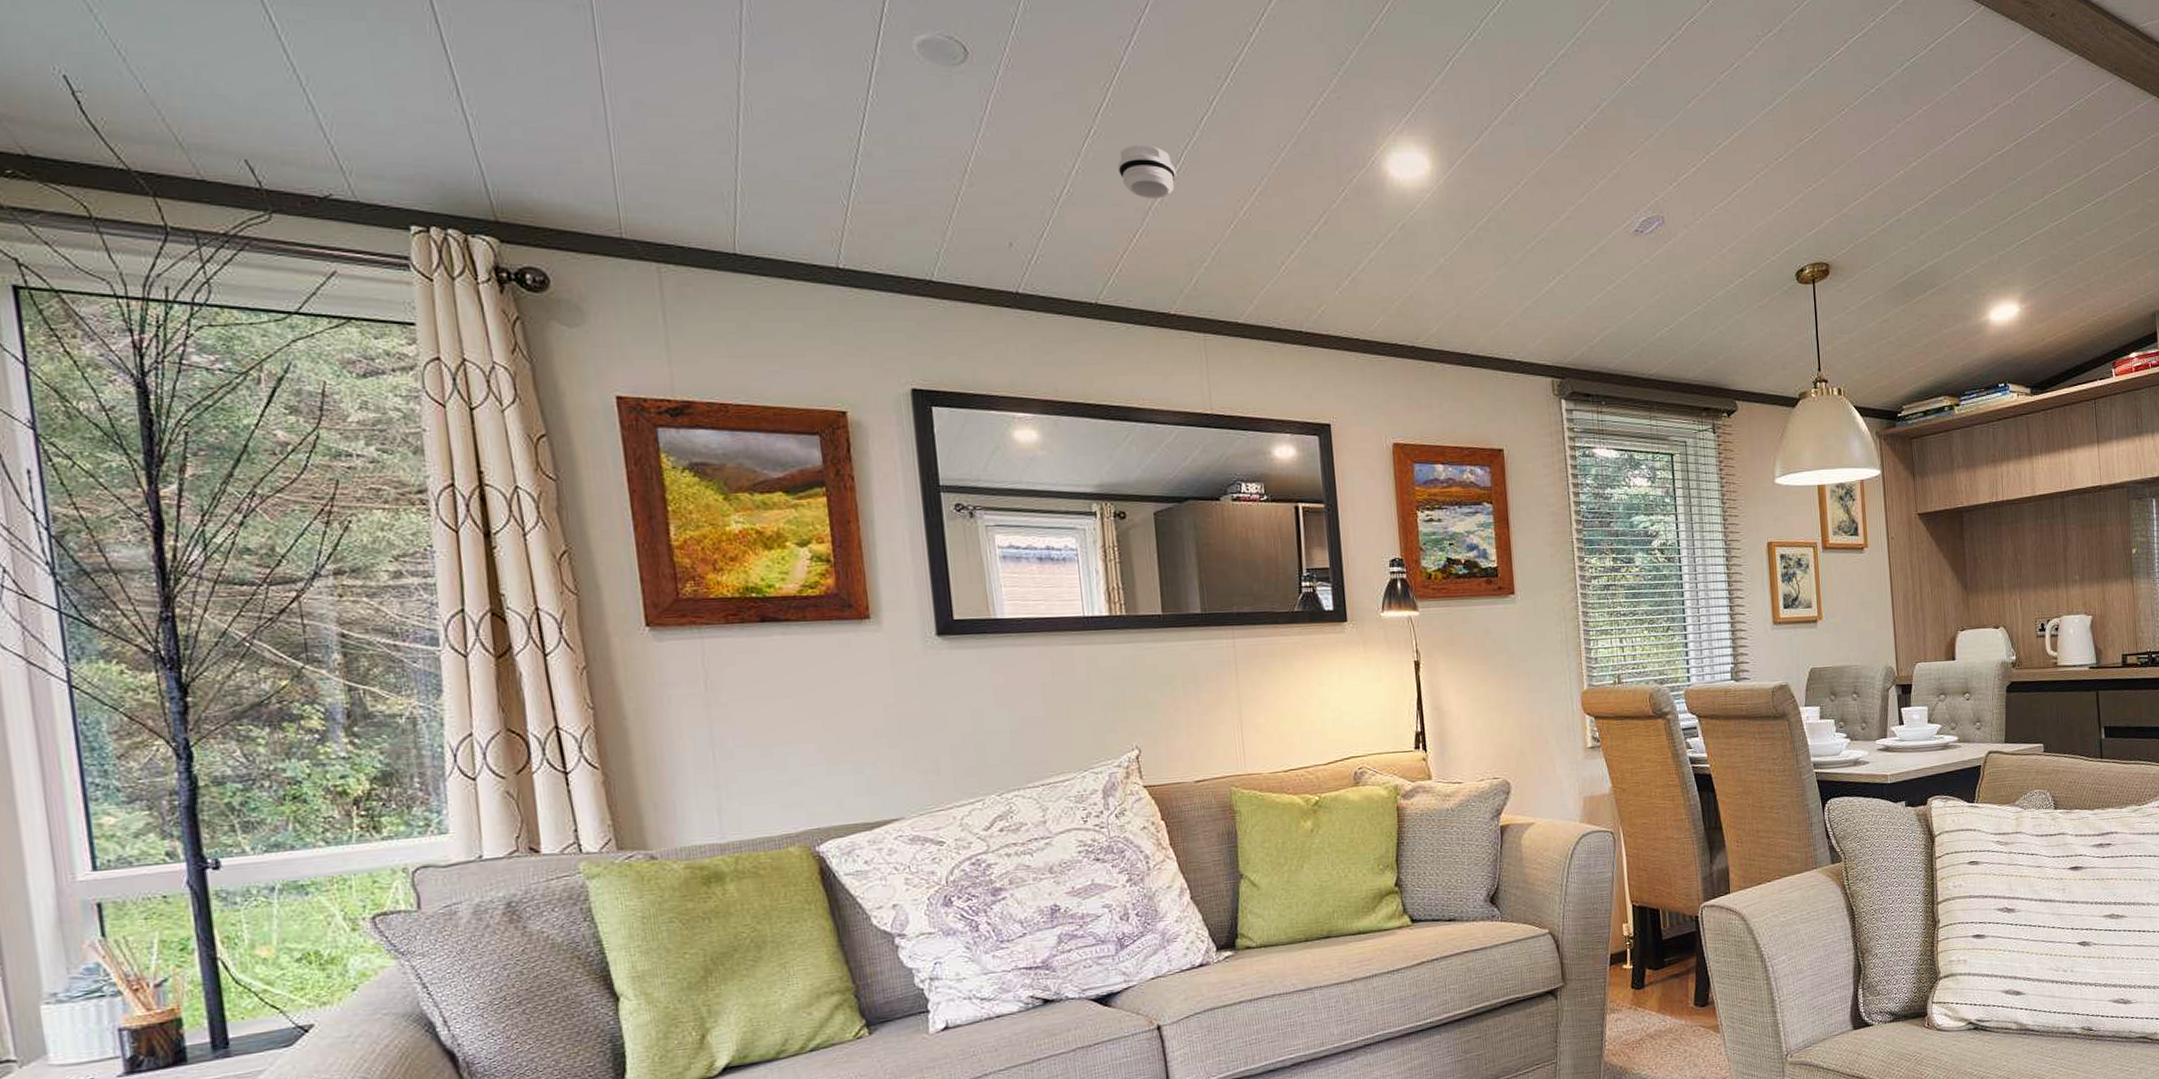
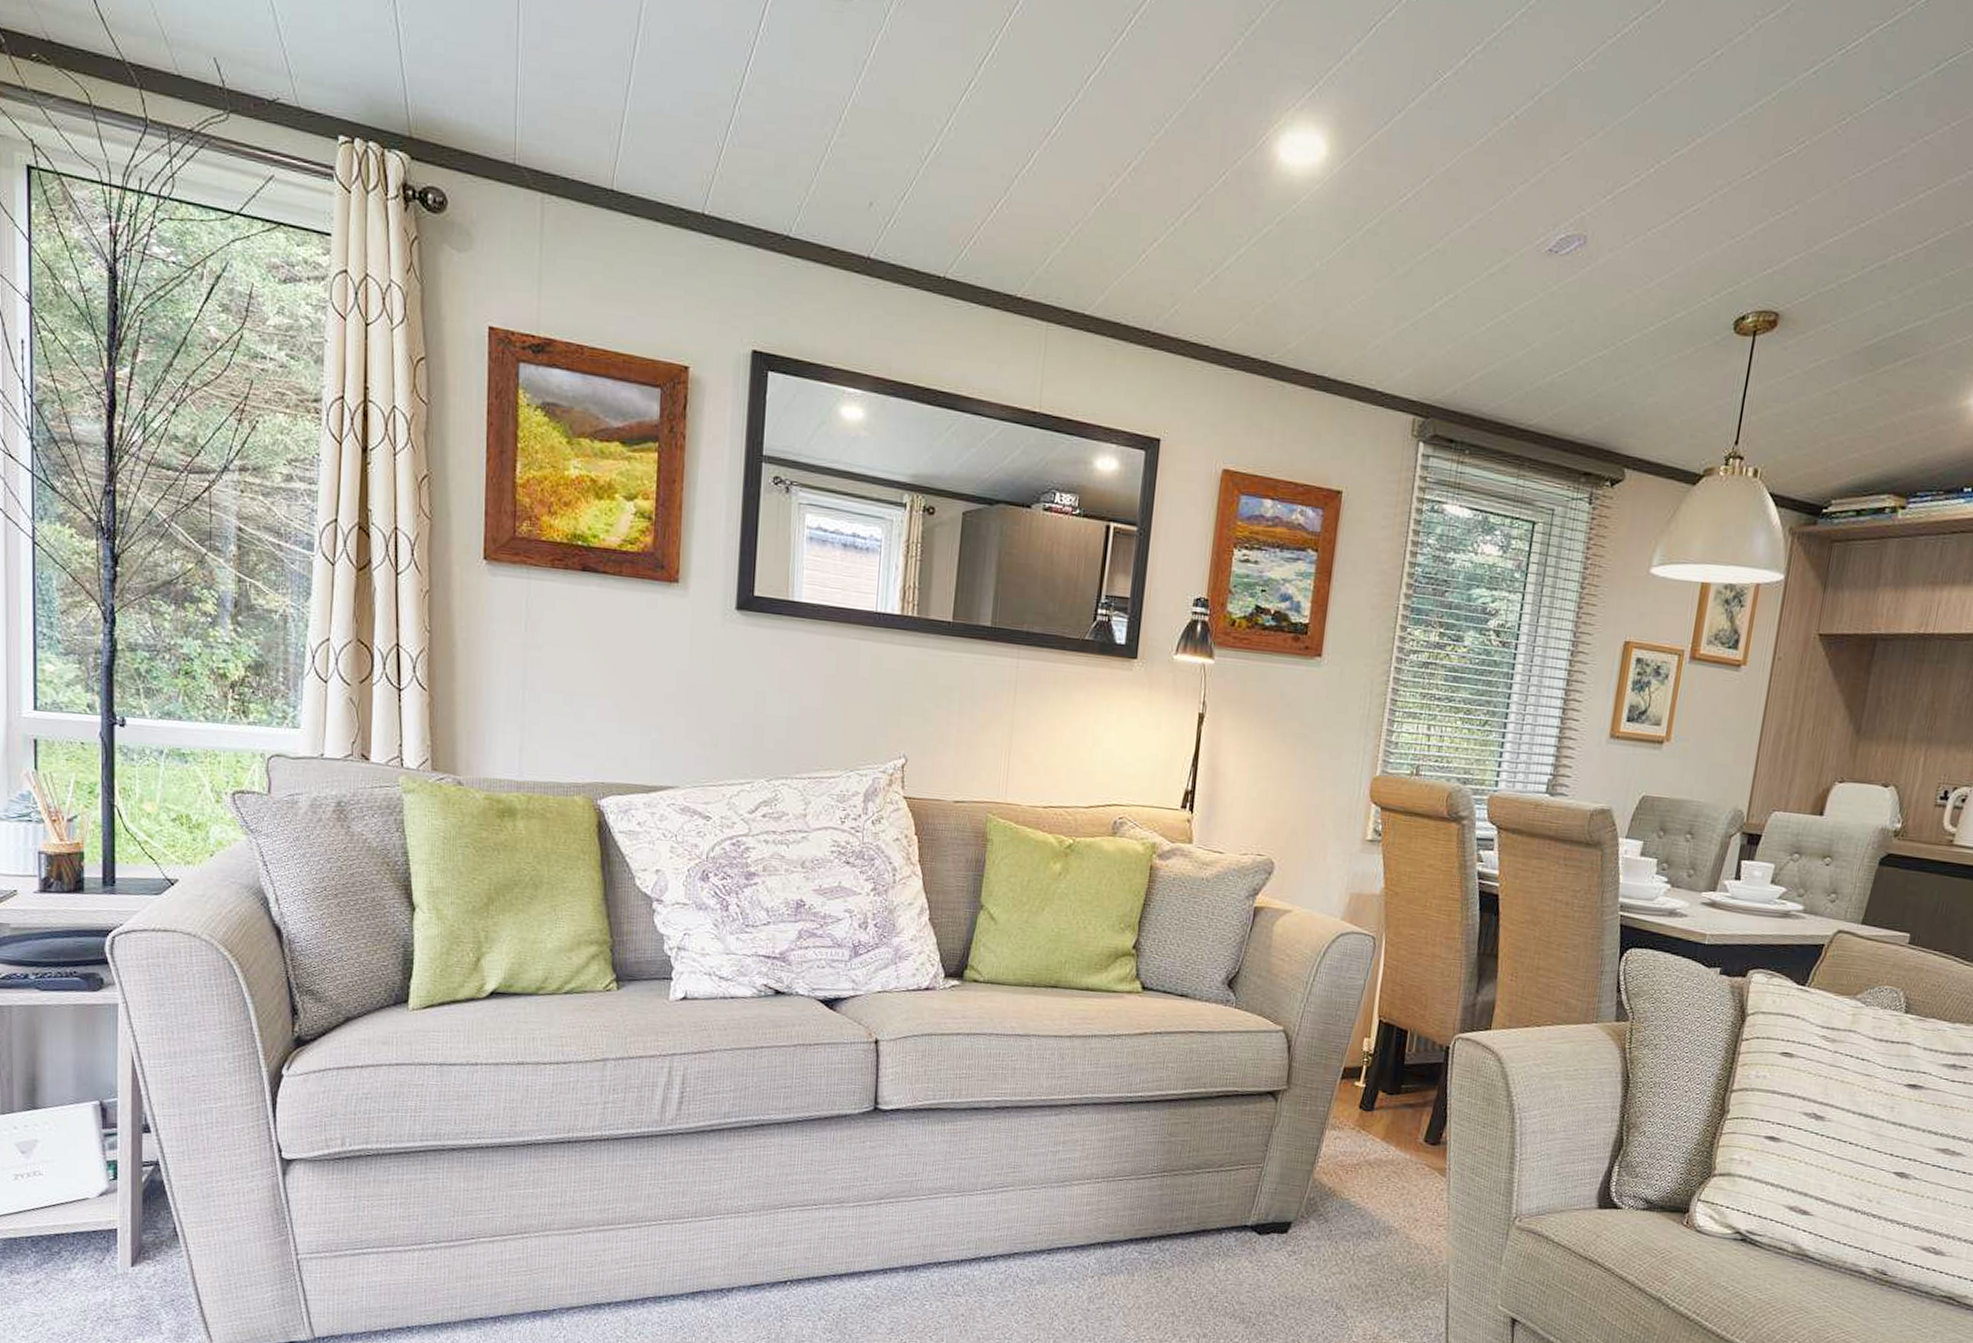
smoke detector: present [1117,145,1177,199] -> none [991,102,1051,166]

